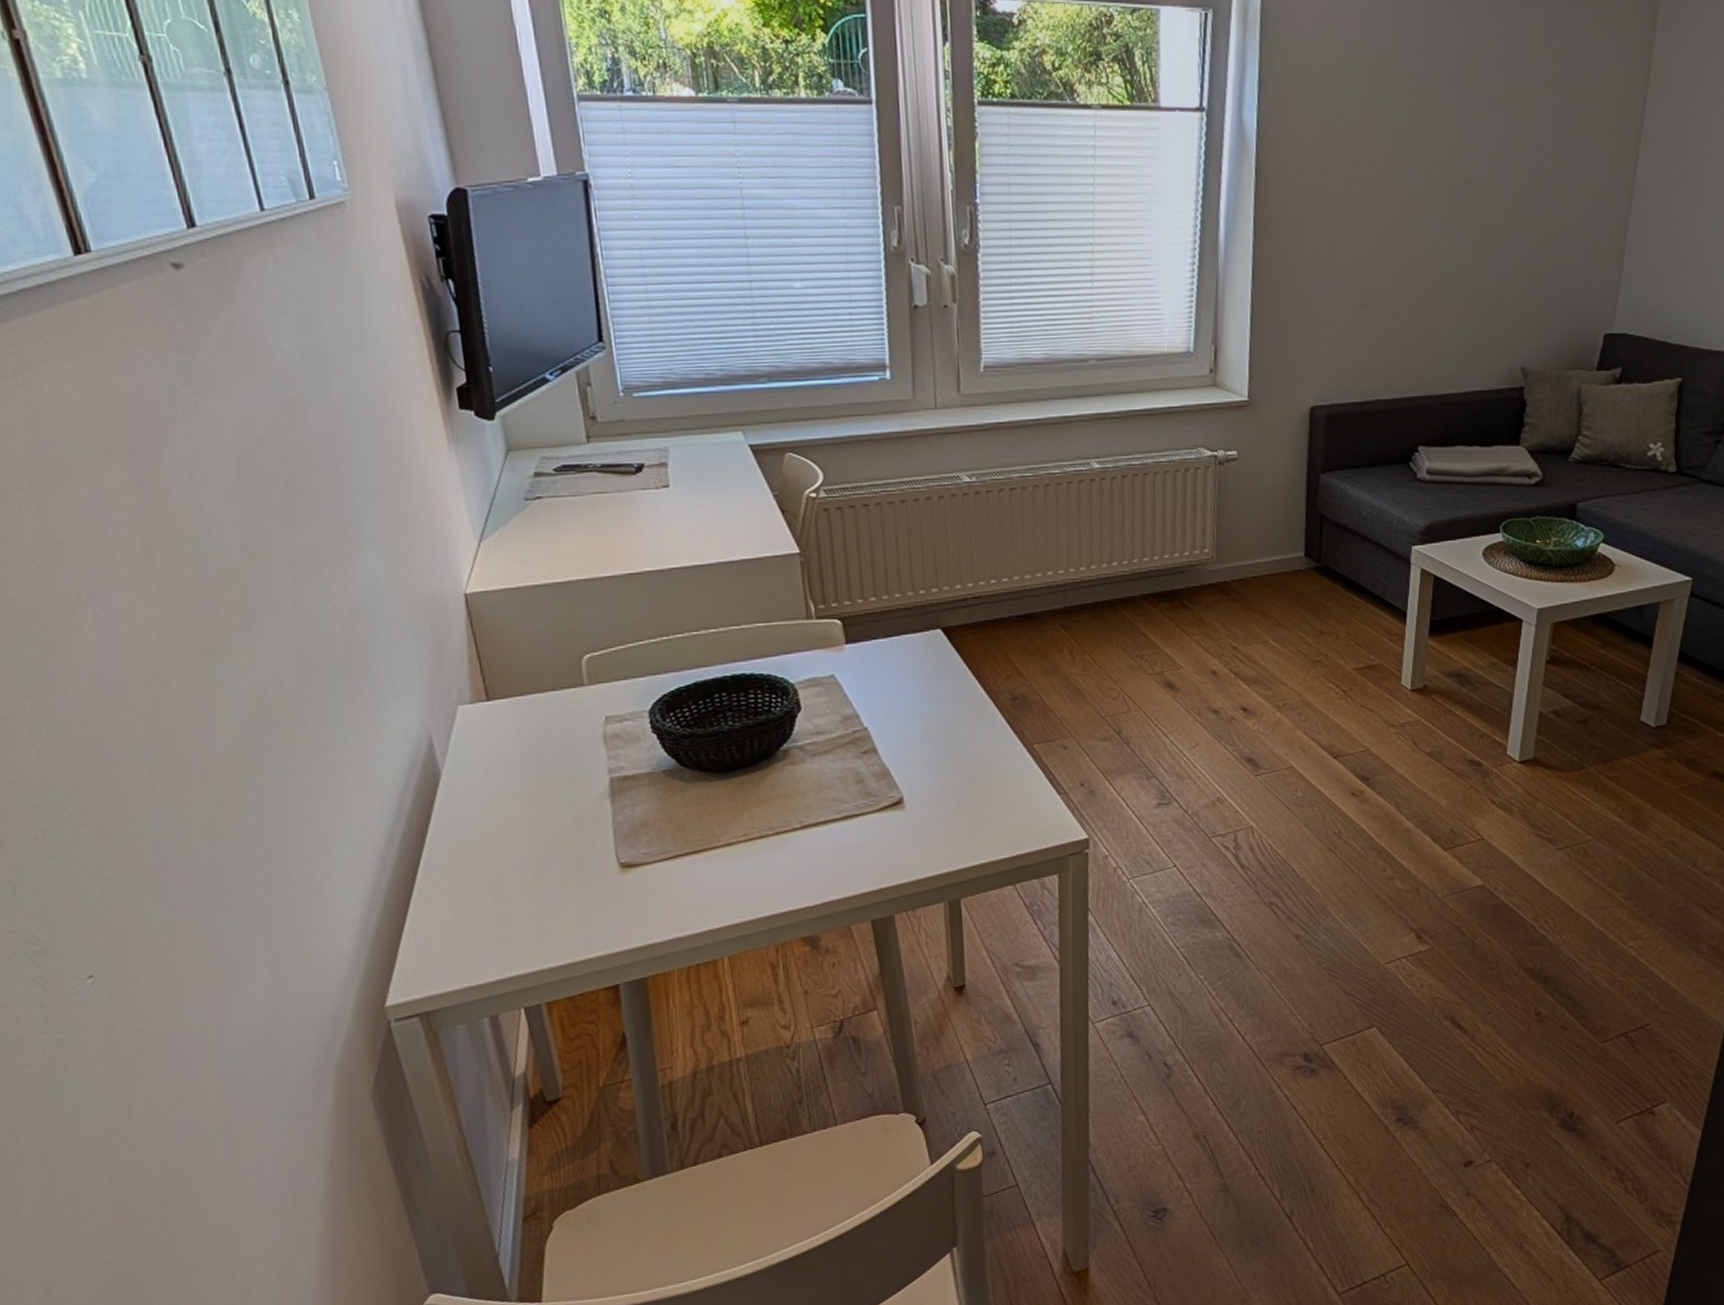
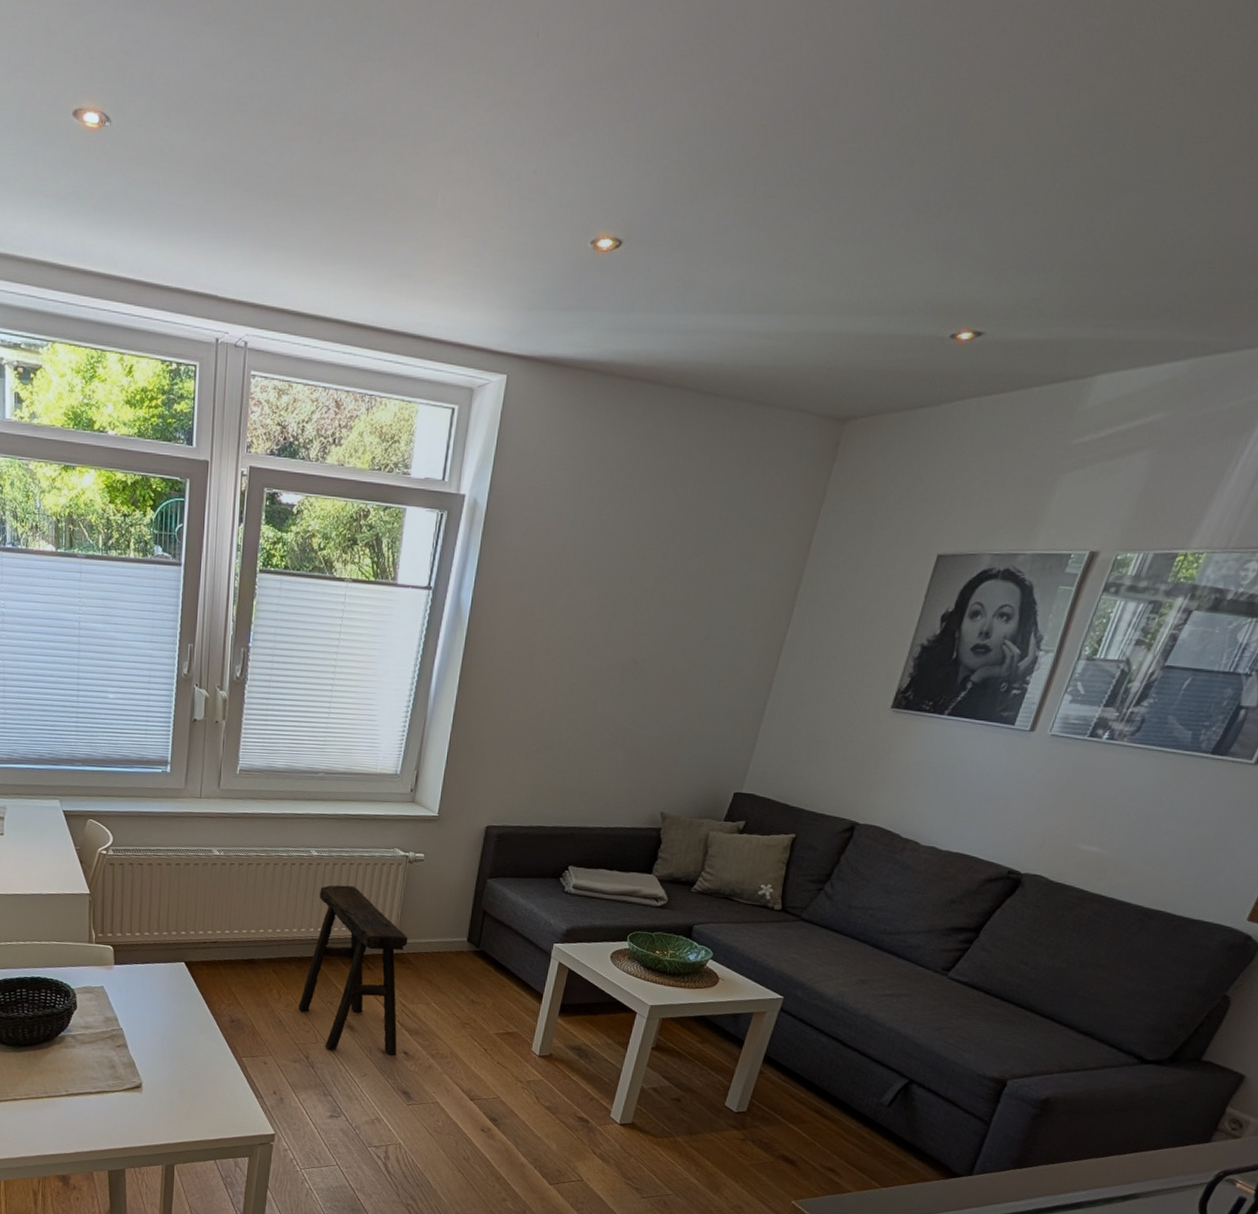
stool: none [1099,502,1234,719] -> present [298,885,408,1056]

